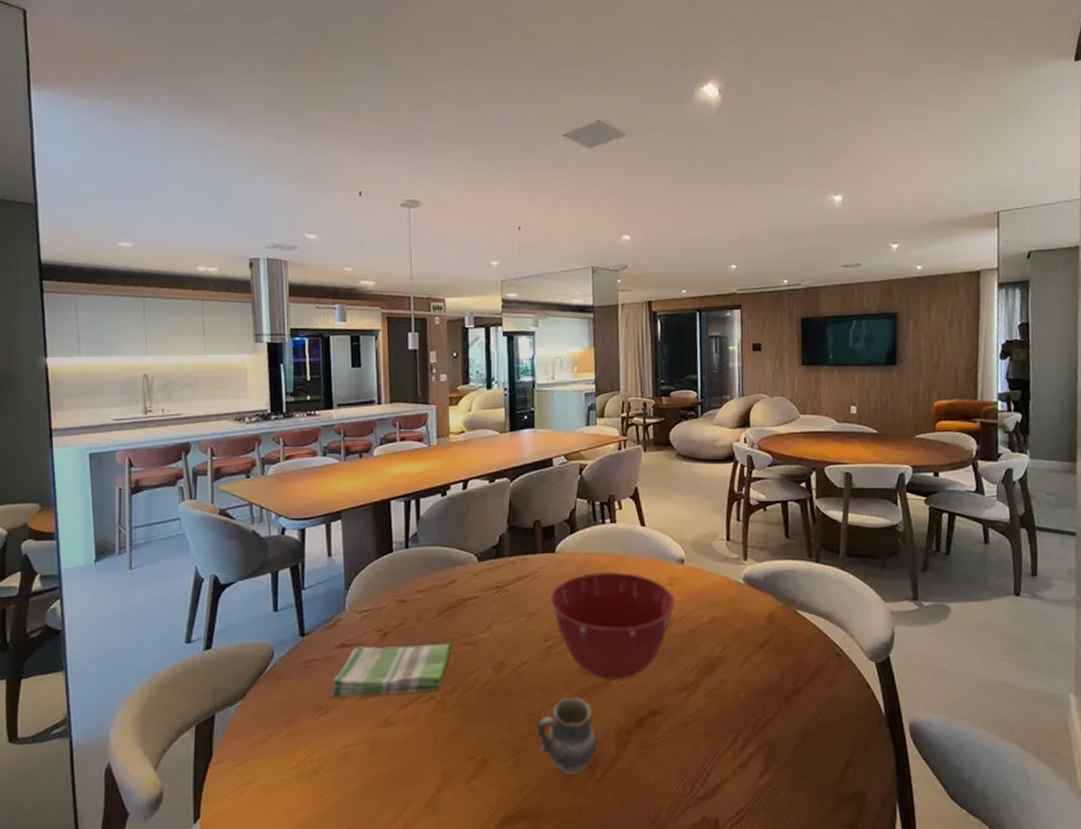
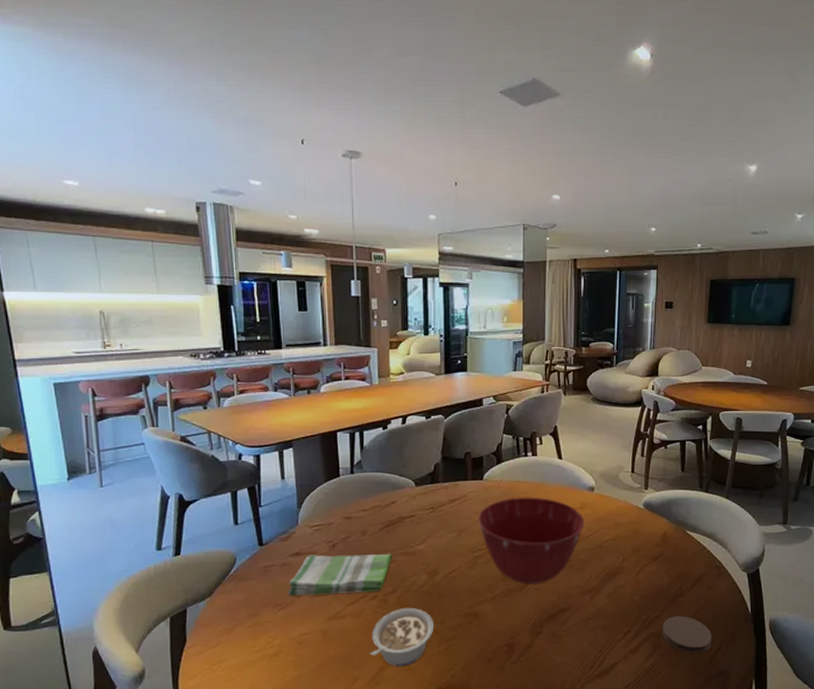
legume: none [425,710,502,788] -> present [370,607,435,667]
cup: present [537,697,597,774] -> none [465,598,514,657]
coaster: none [777,718,840,768] -> present [663,616,712,653]

